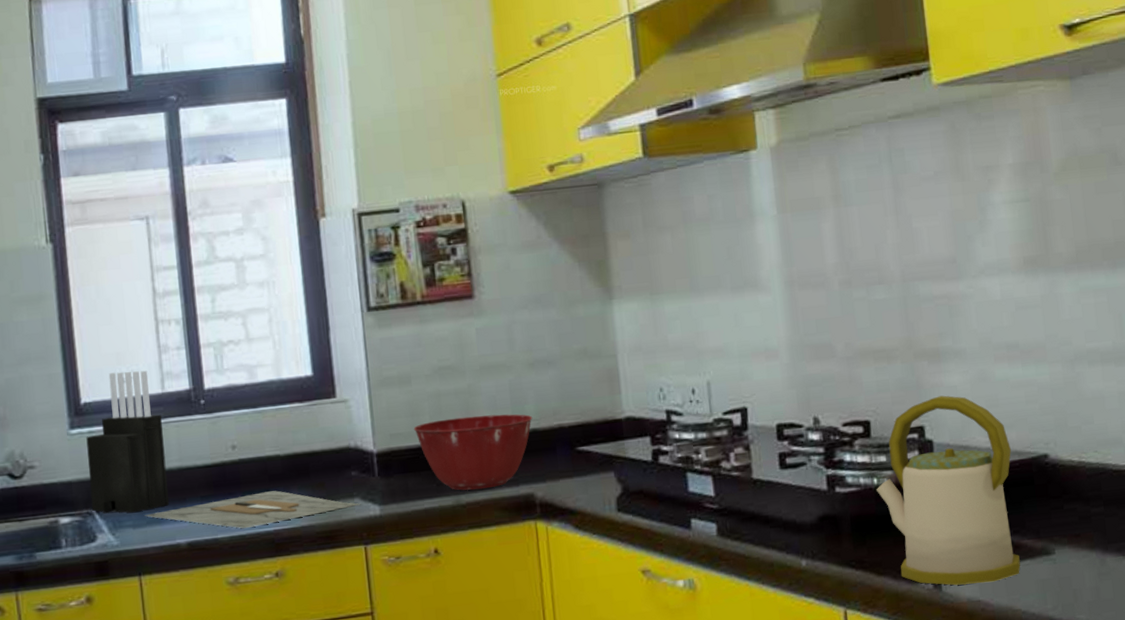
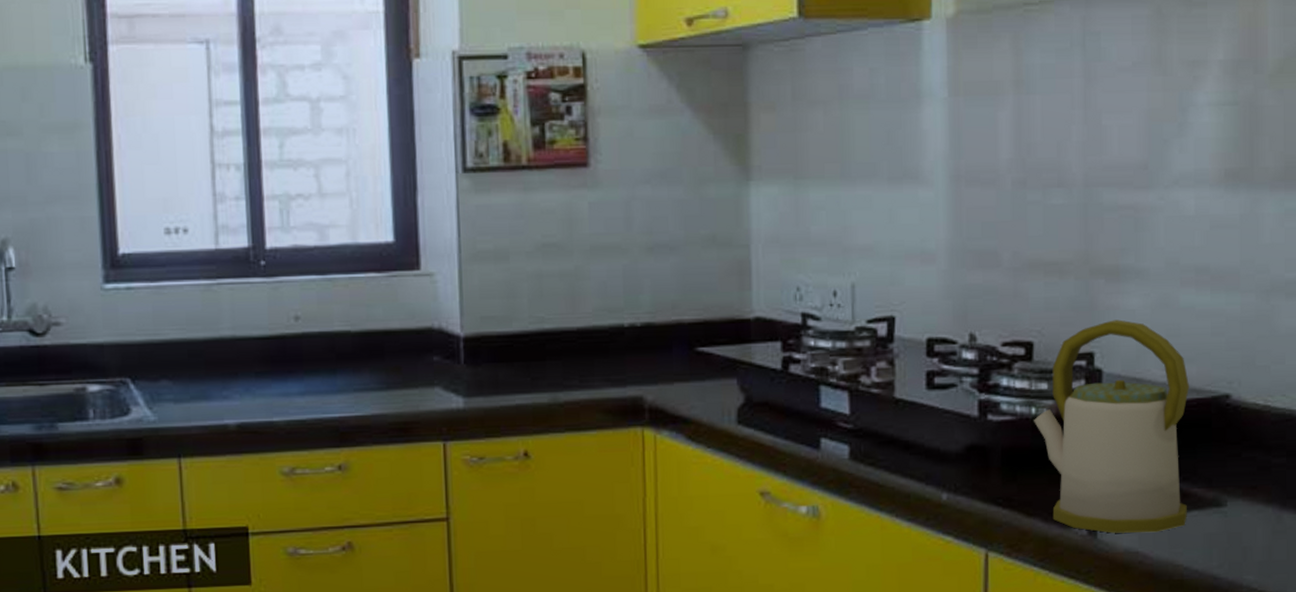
knife block: present [86,370,169,514] -> none [123,221,218,386]
cutting board: present [145,490,361,529] -> none [188,372,443,413]
mixing bowl: present [413,414,533,490] -> none [508,303,648,388]

